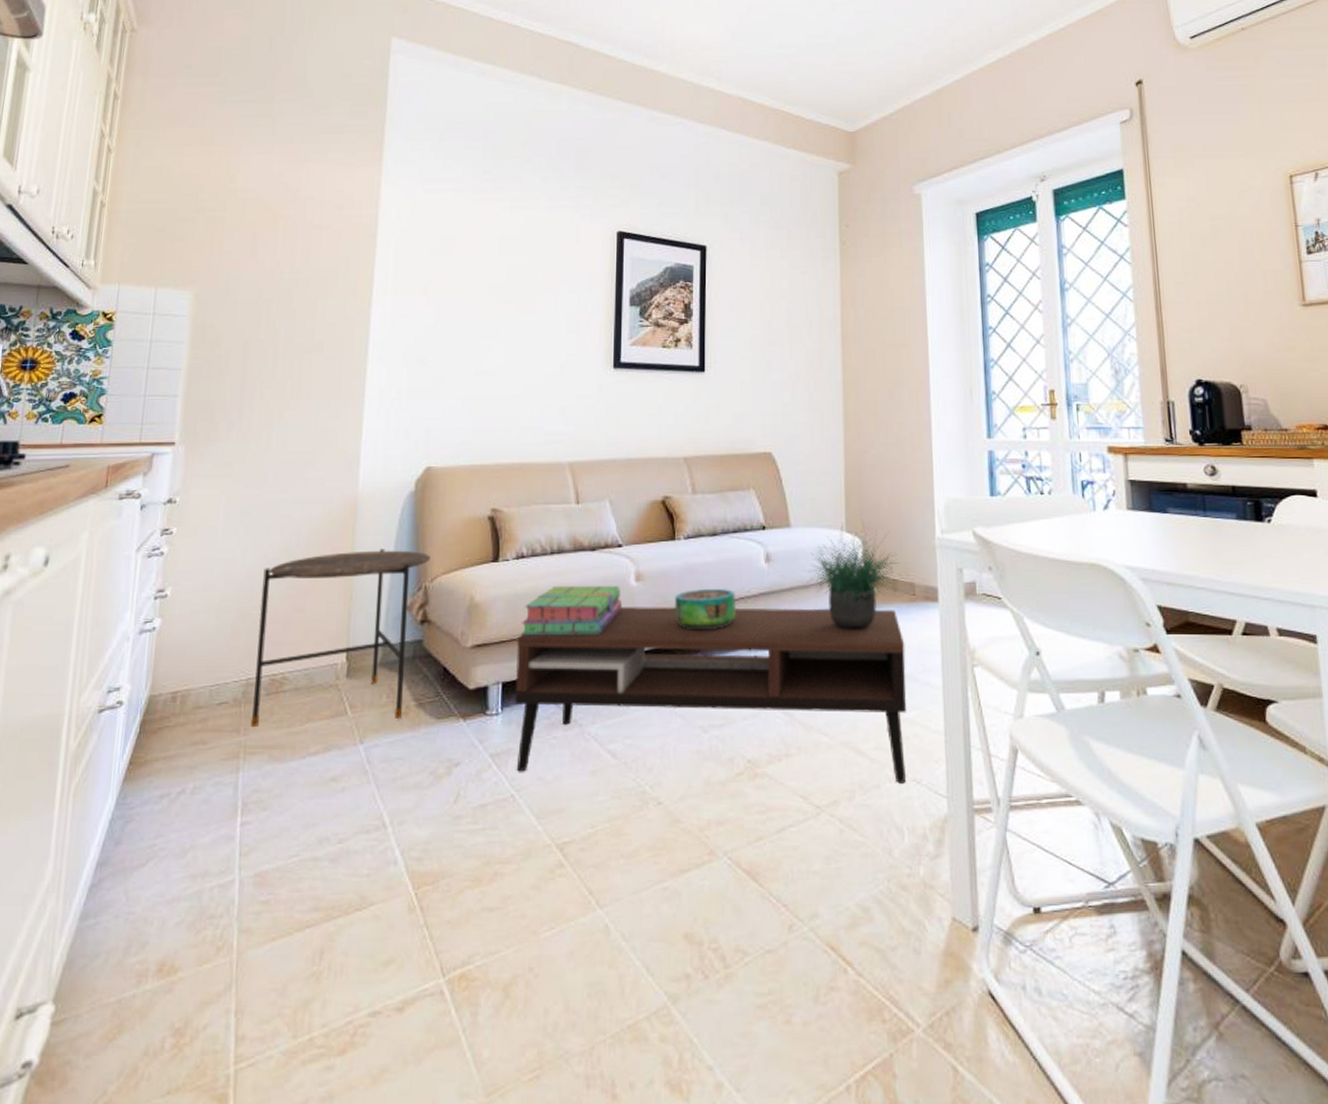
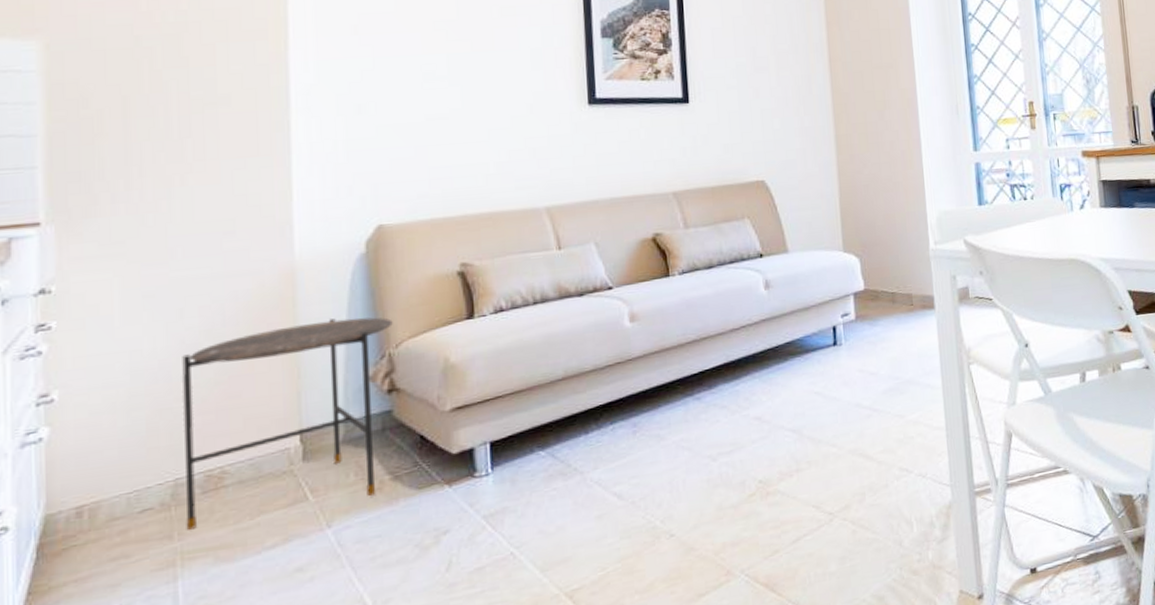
coffee table: present [514,607,907,783] -> none [503,321,912,529]
stack of books: present [520,585,623,636] -> none [505,328,618,392]
decorative bowl: present [674,588,736,630] -> none [673,318,738,364]
potted plant: present [805,520,898,630] -> none [805,239,895,346]

